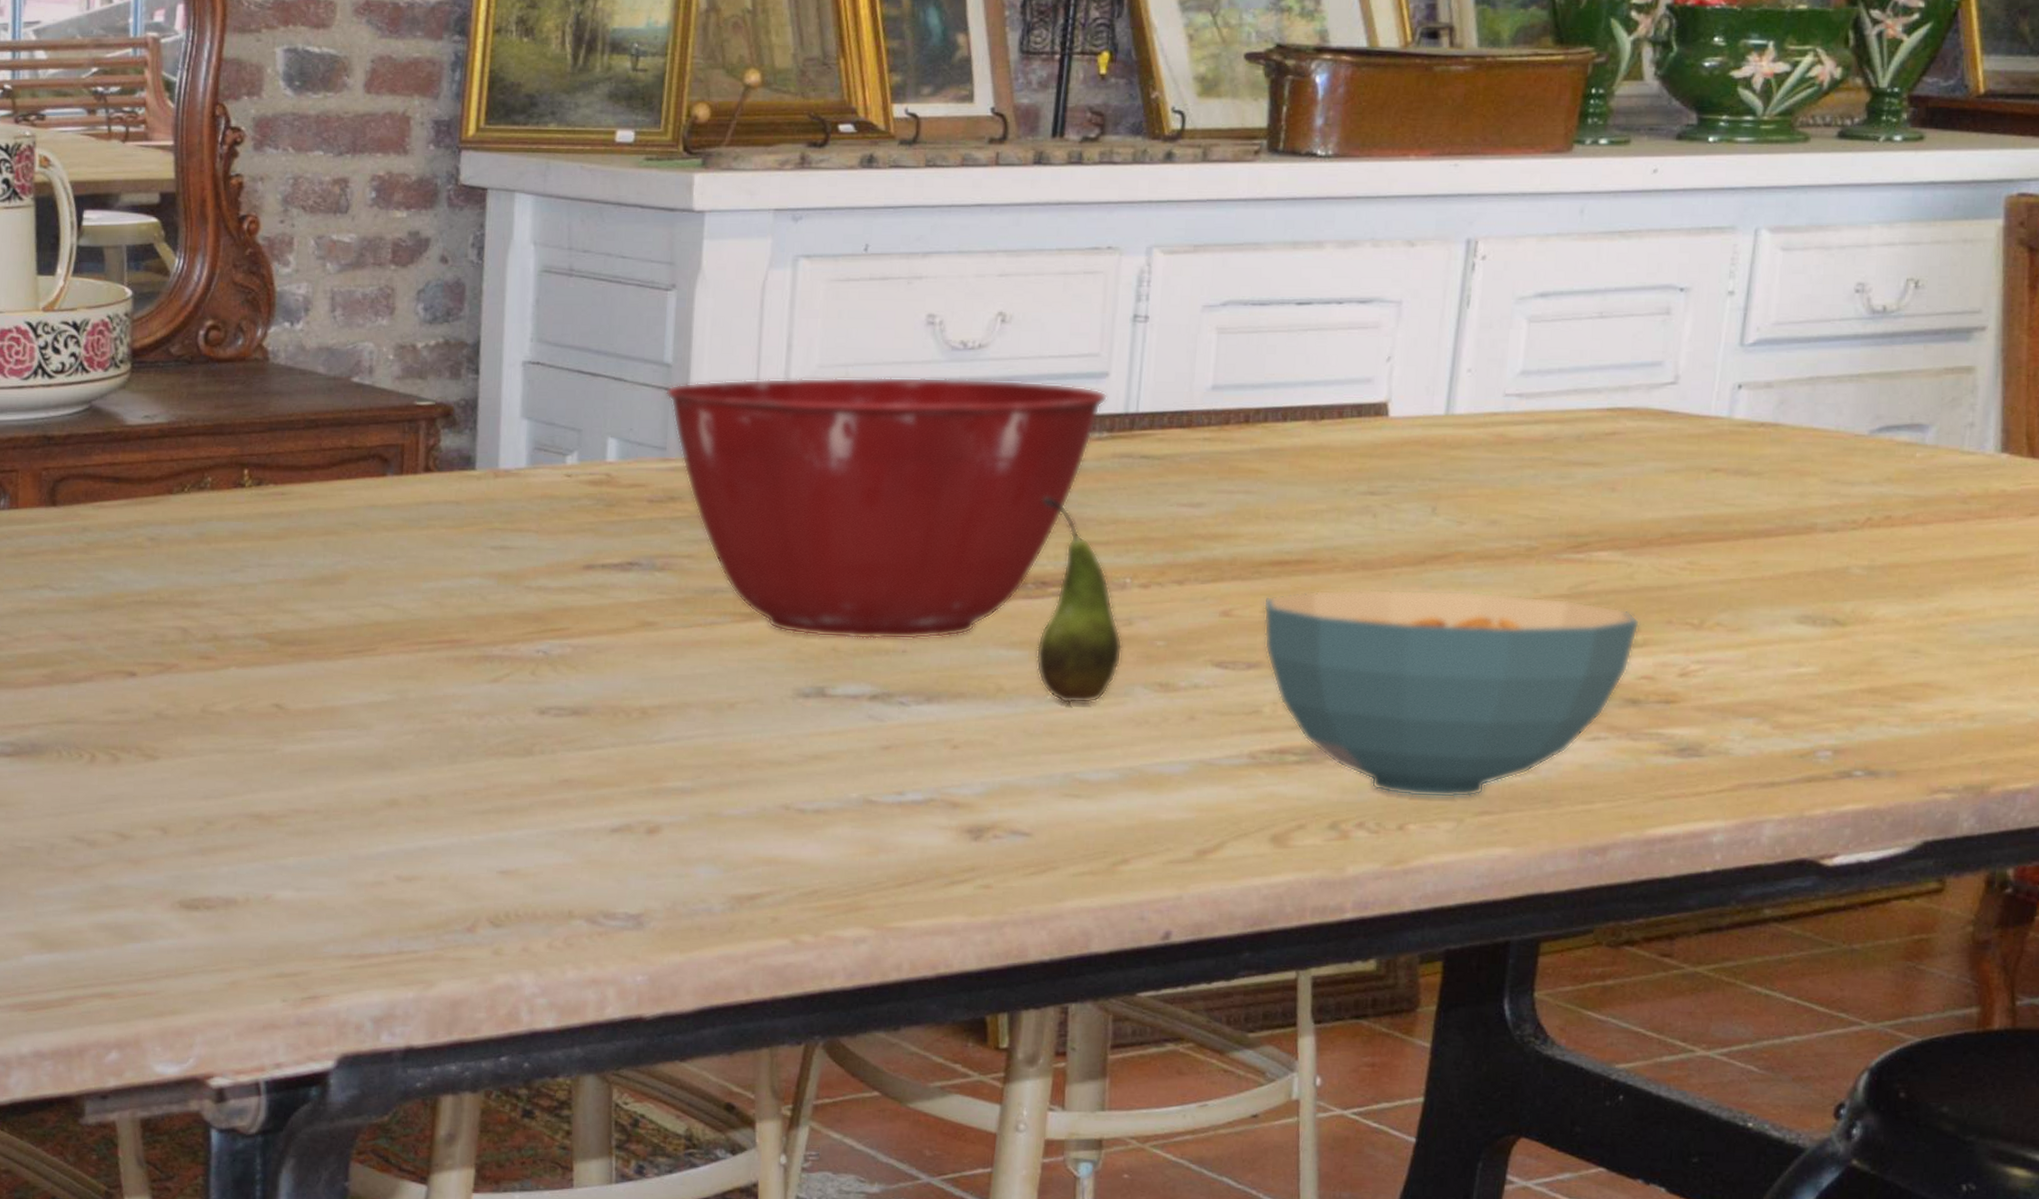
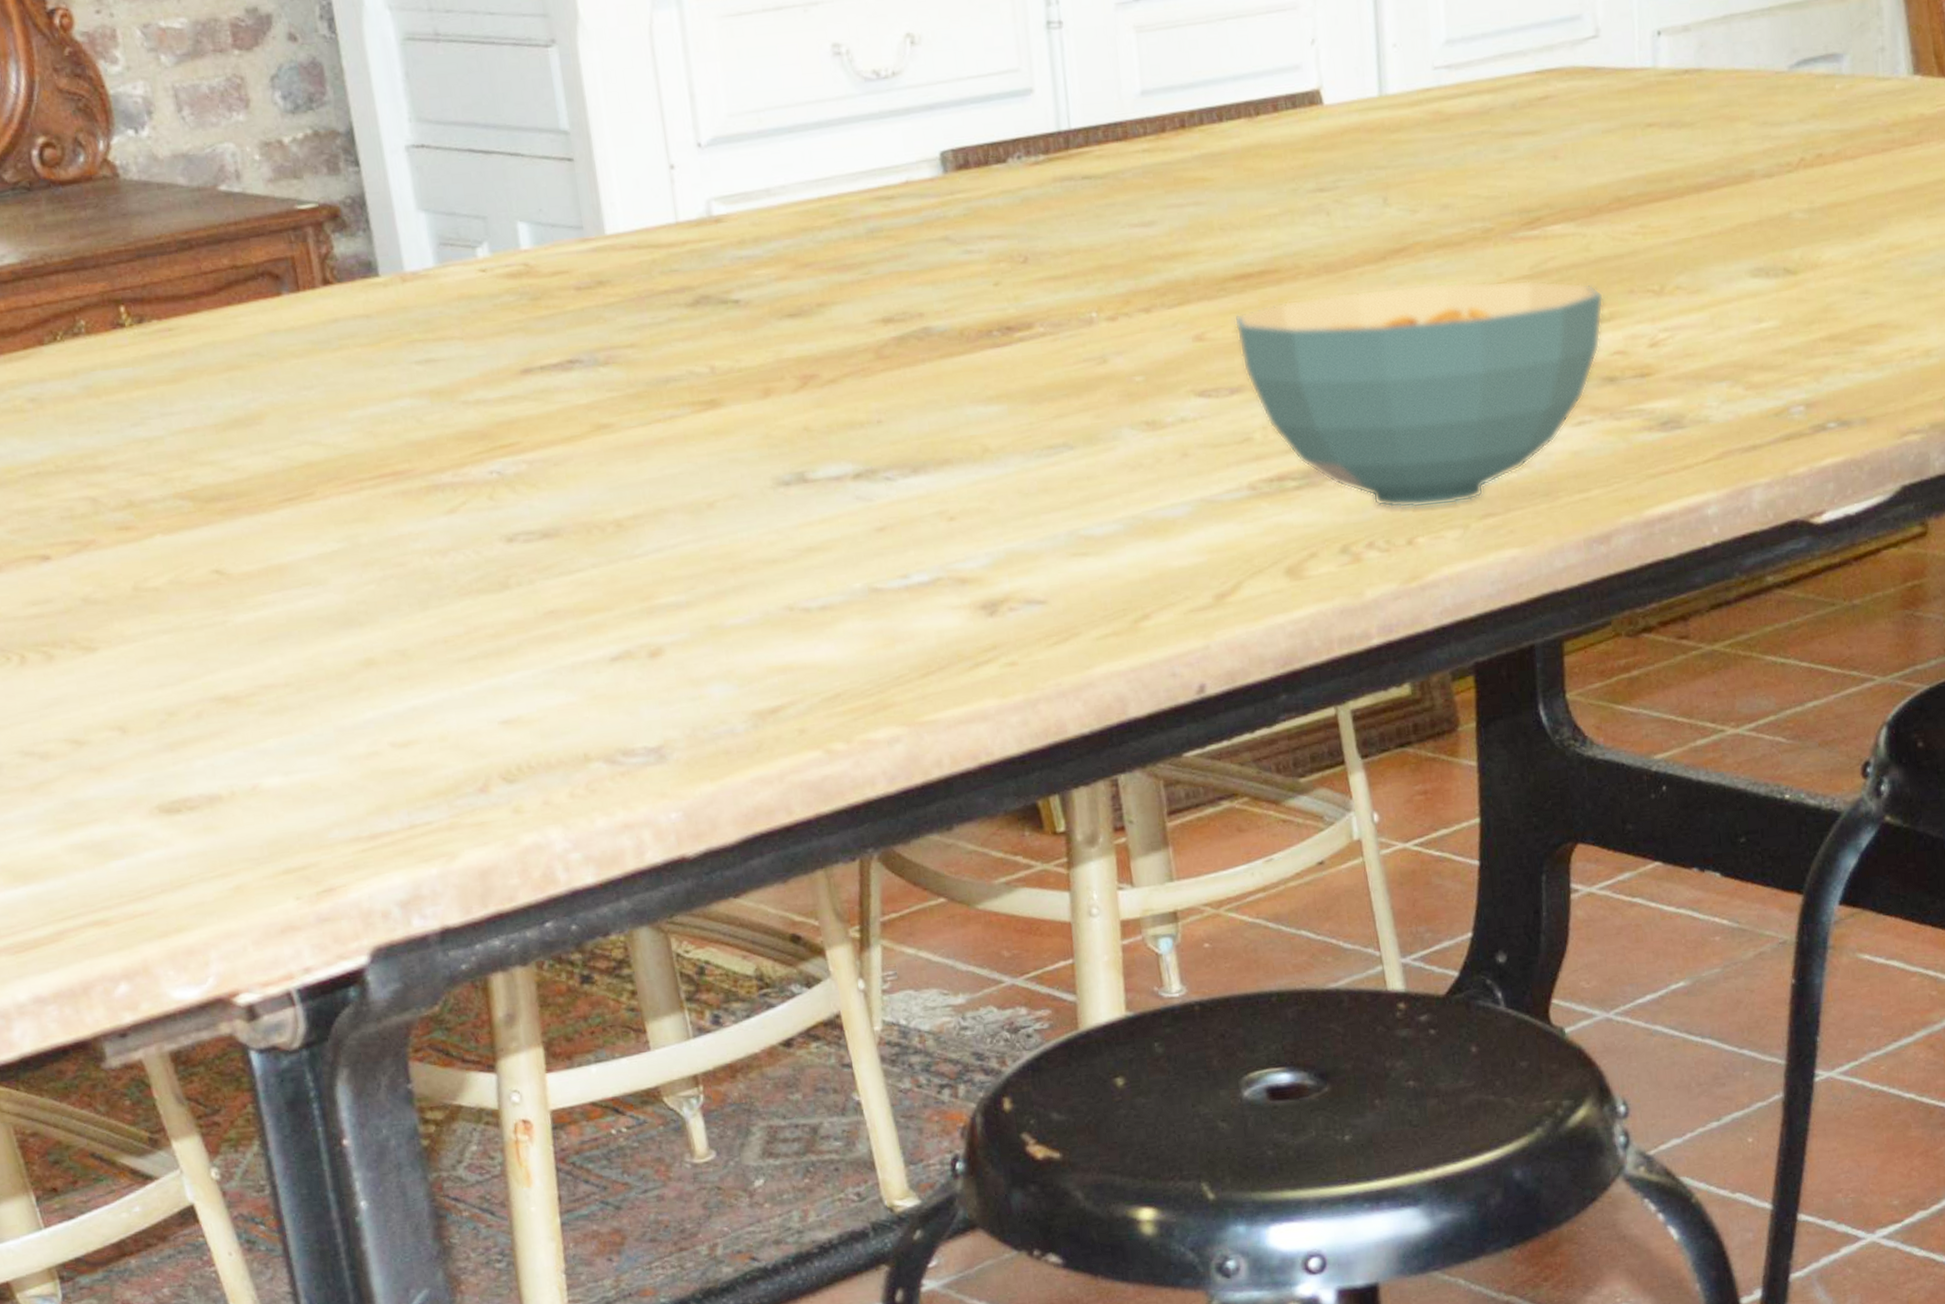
mixing bowl: present [665,377,1107,640] -> none [569,106,1036,418]
fruit: present [1035,496,1123,704] -> none [990,233,1103,456]

